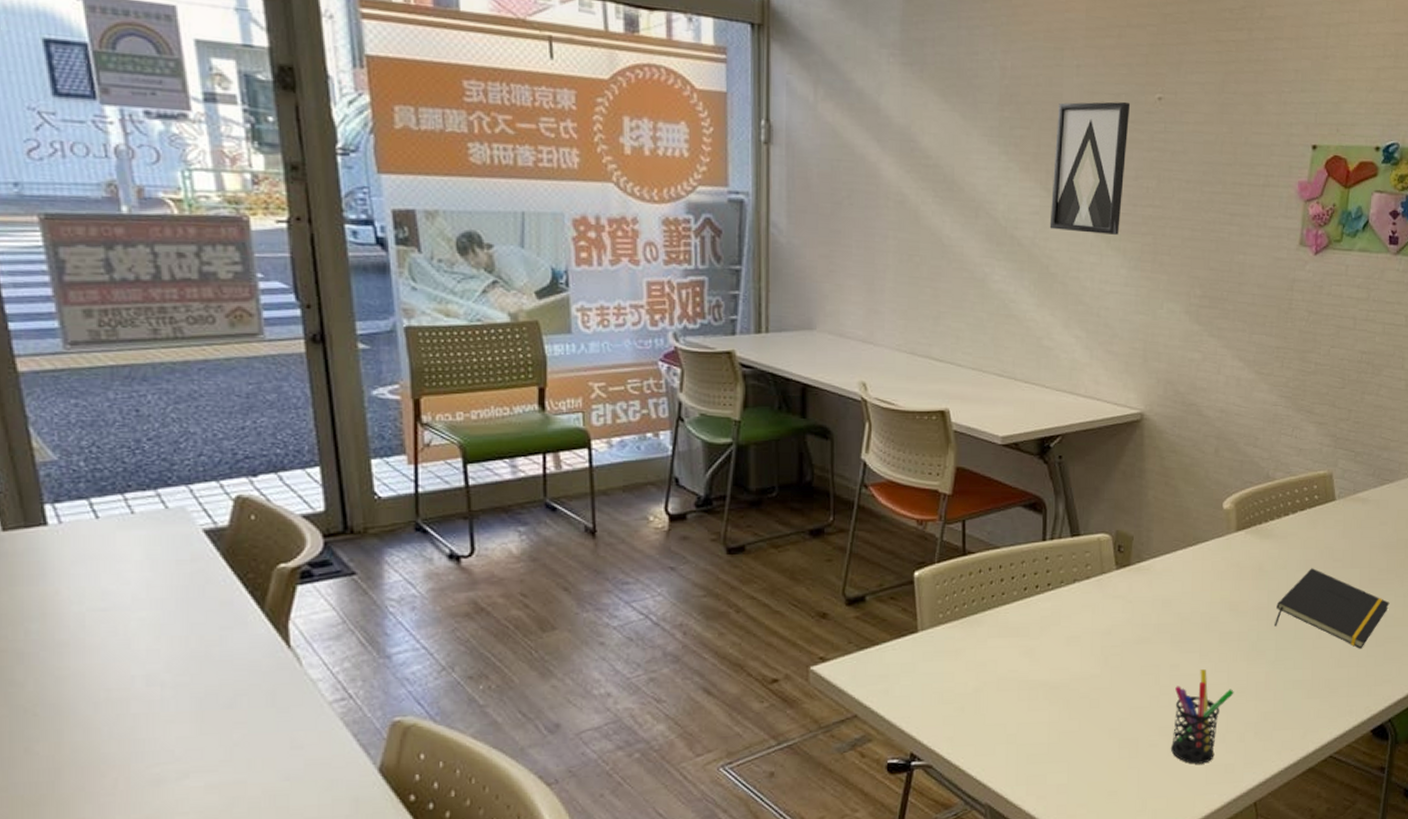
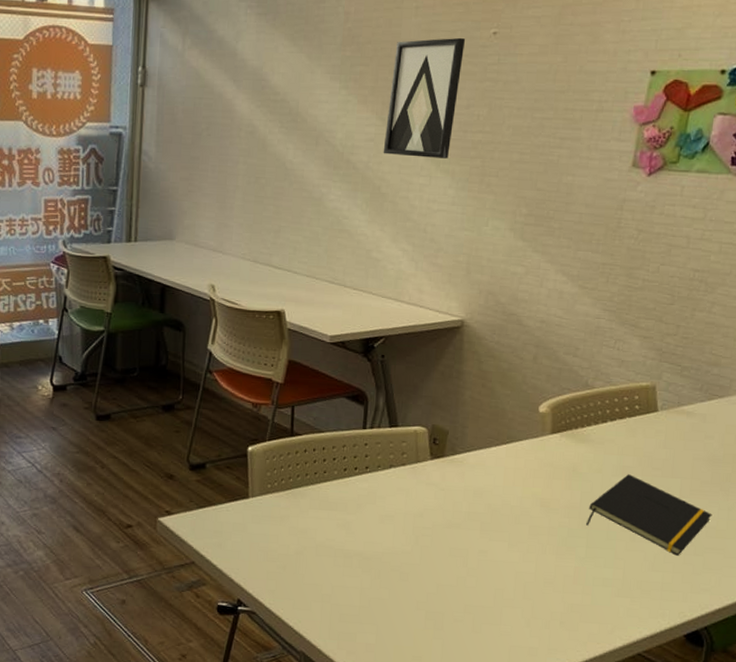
pen holder: present [1170,669,1234,764] -> none [475,558,541,644]

